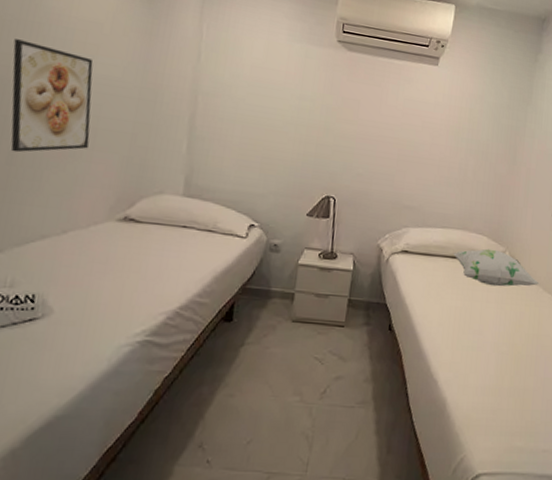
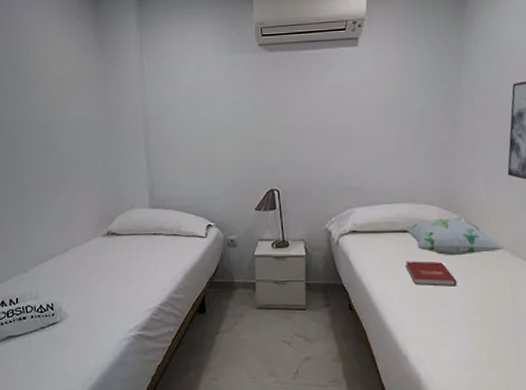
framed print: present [10,39,93,153] -> none [11,103,73,192]
book: none [449,286,494,316] -> present [405,261,457,287]

